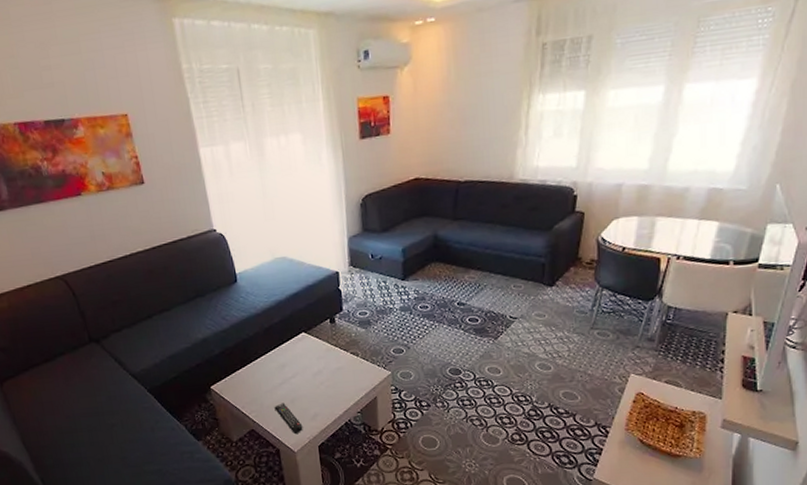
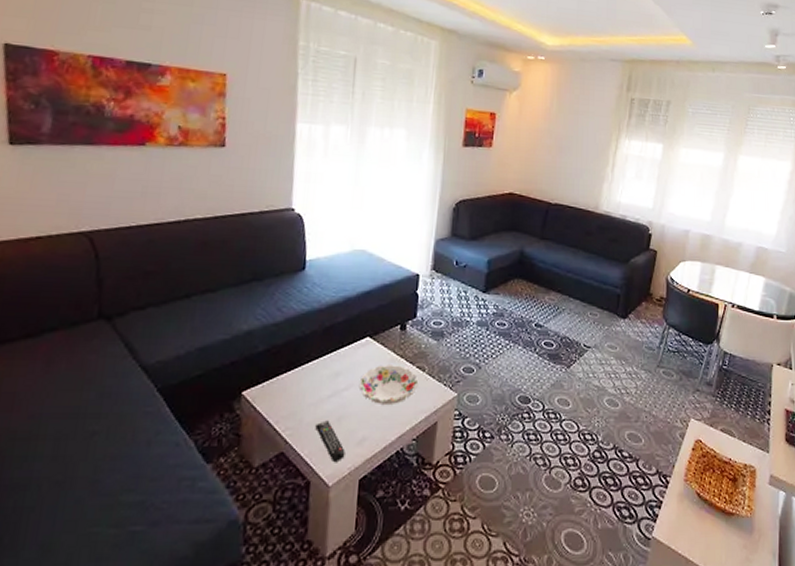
decorative bowl: none [303,353,355,387] -> present [358,365,419,404]

